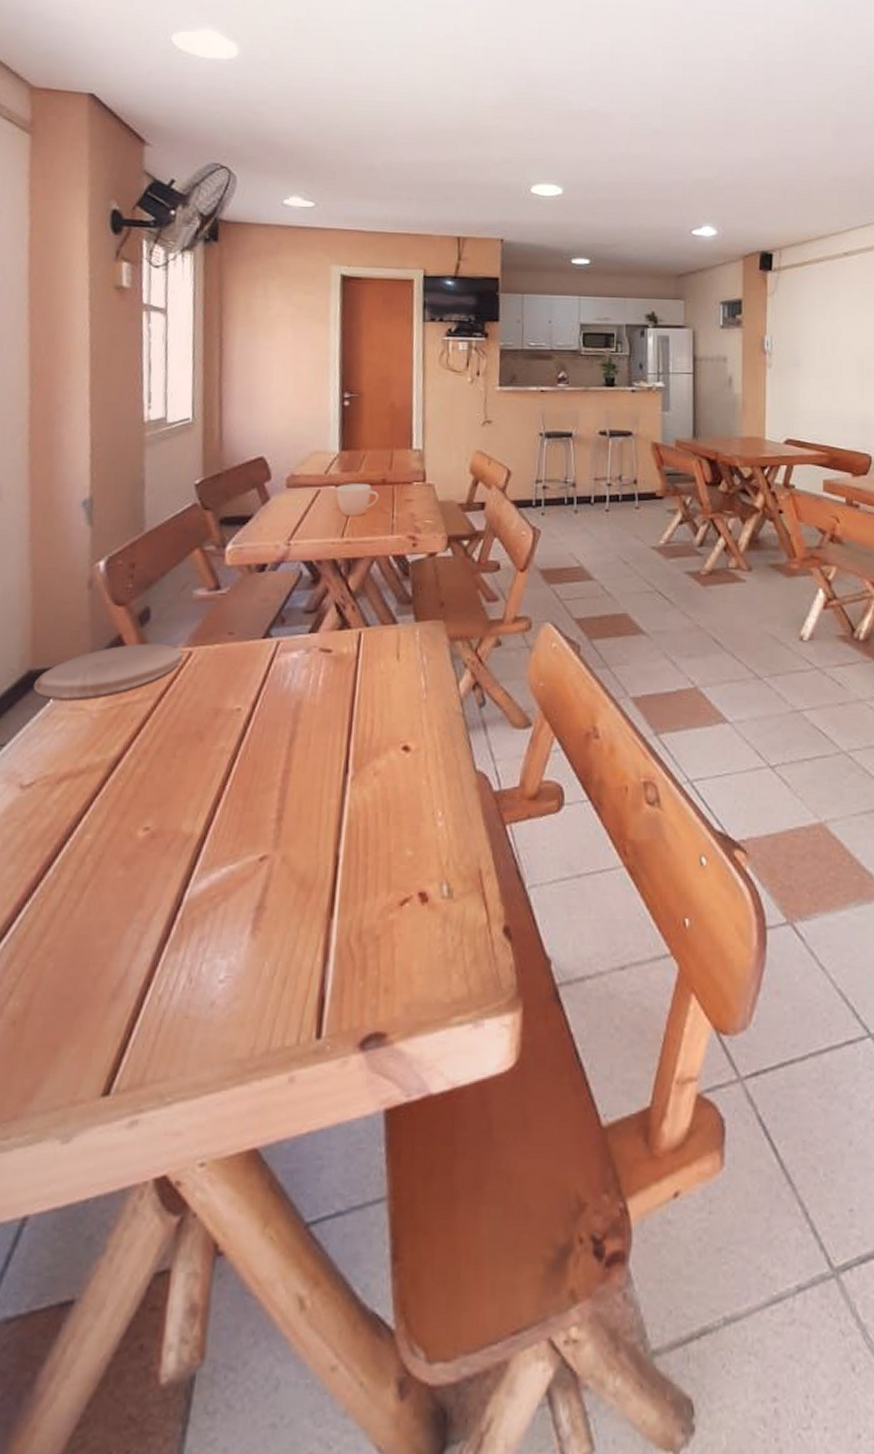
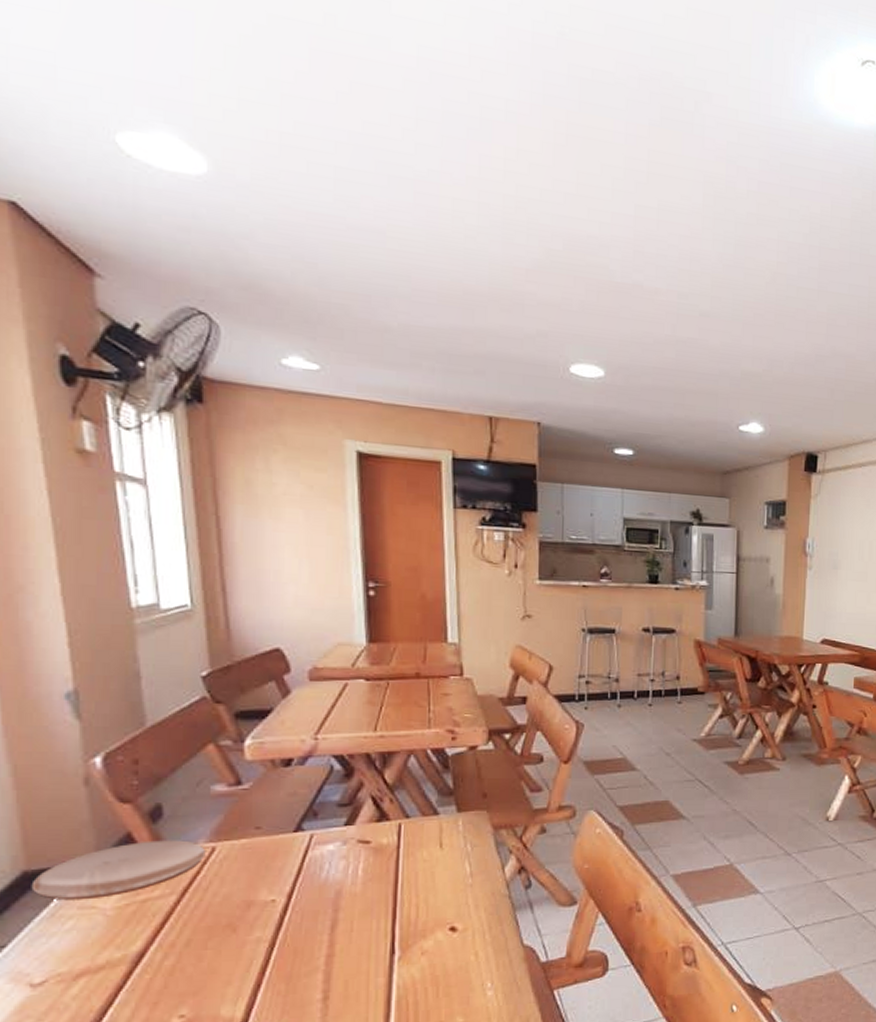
cup: present [335,484,379,517] -> none [365,677,413,711]

